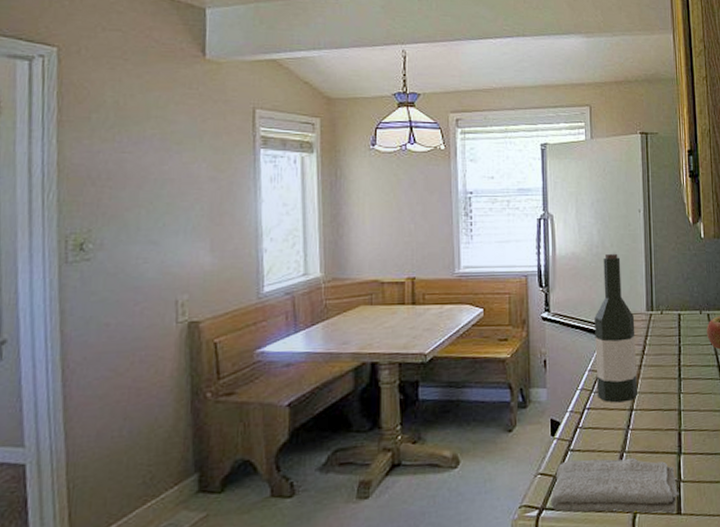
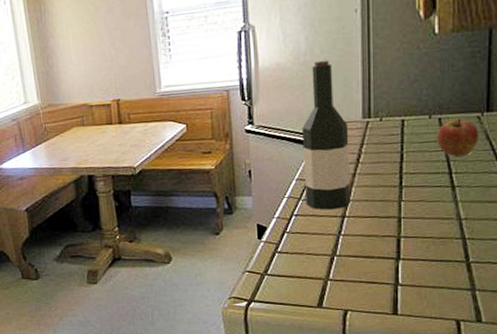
washcloth: present [550,457,680,514] -> none [258,261,396,314]

